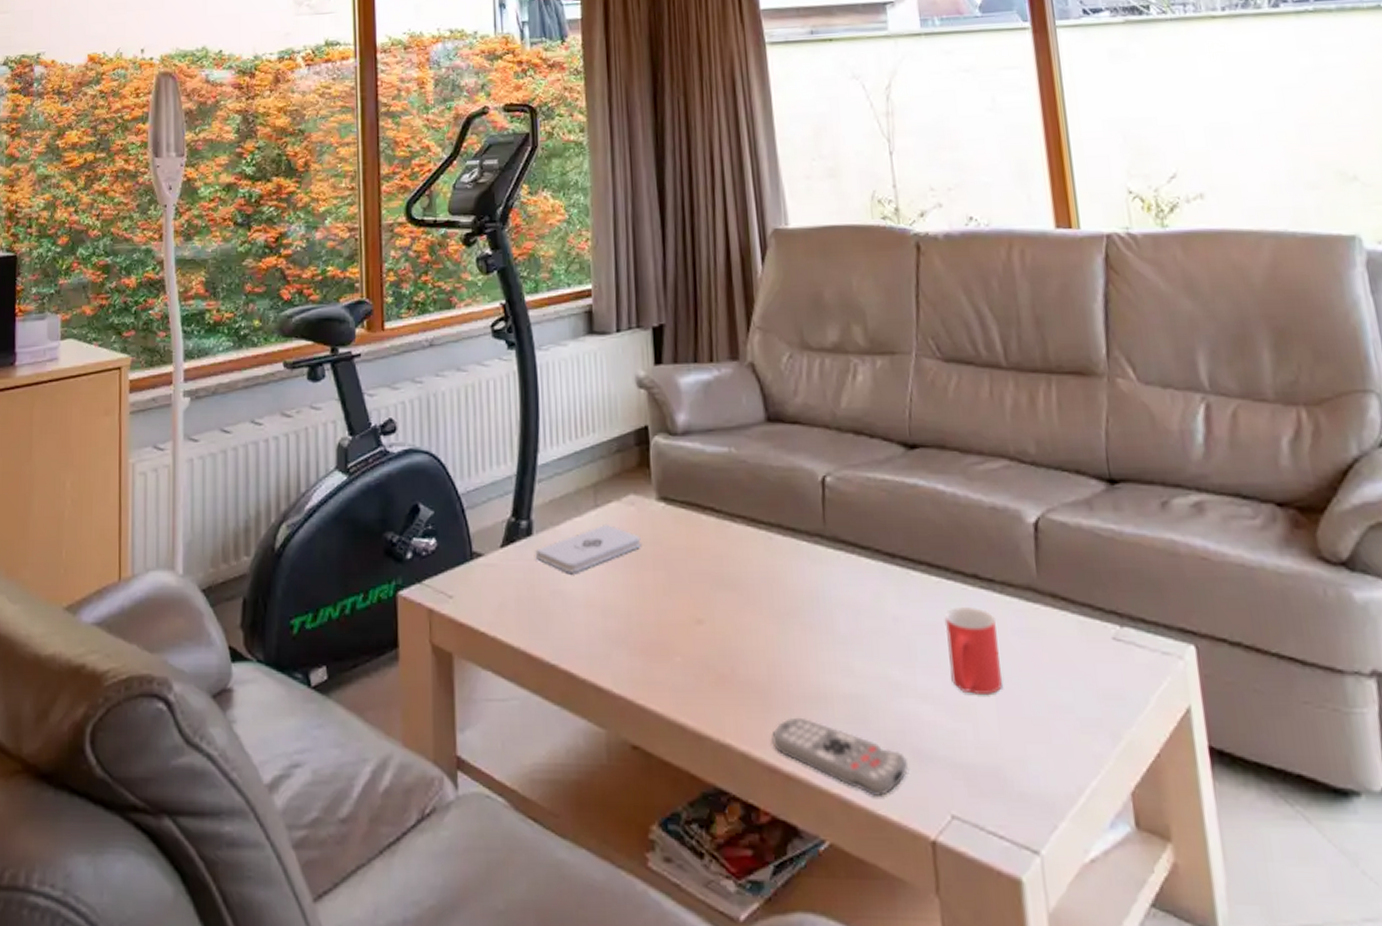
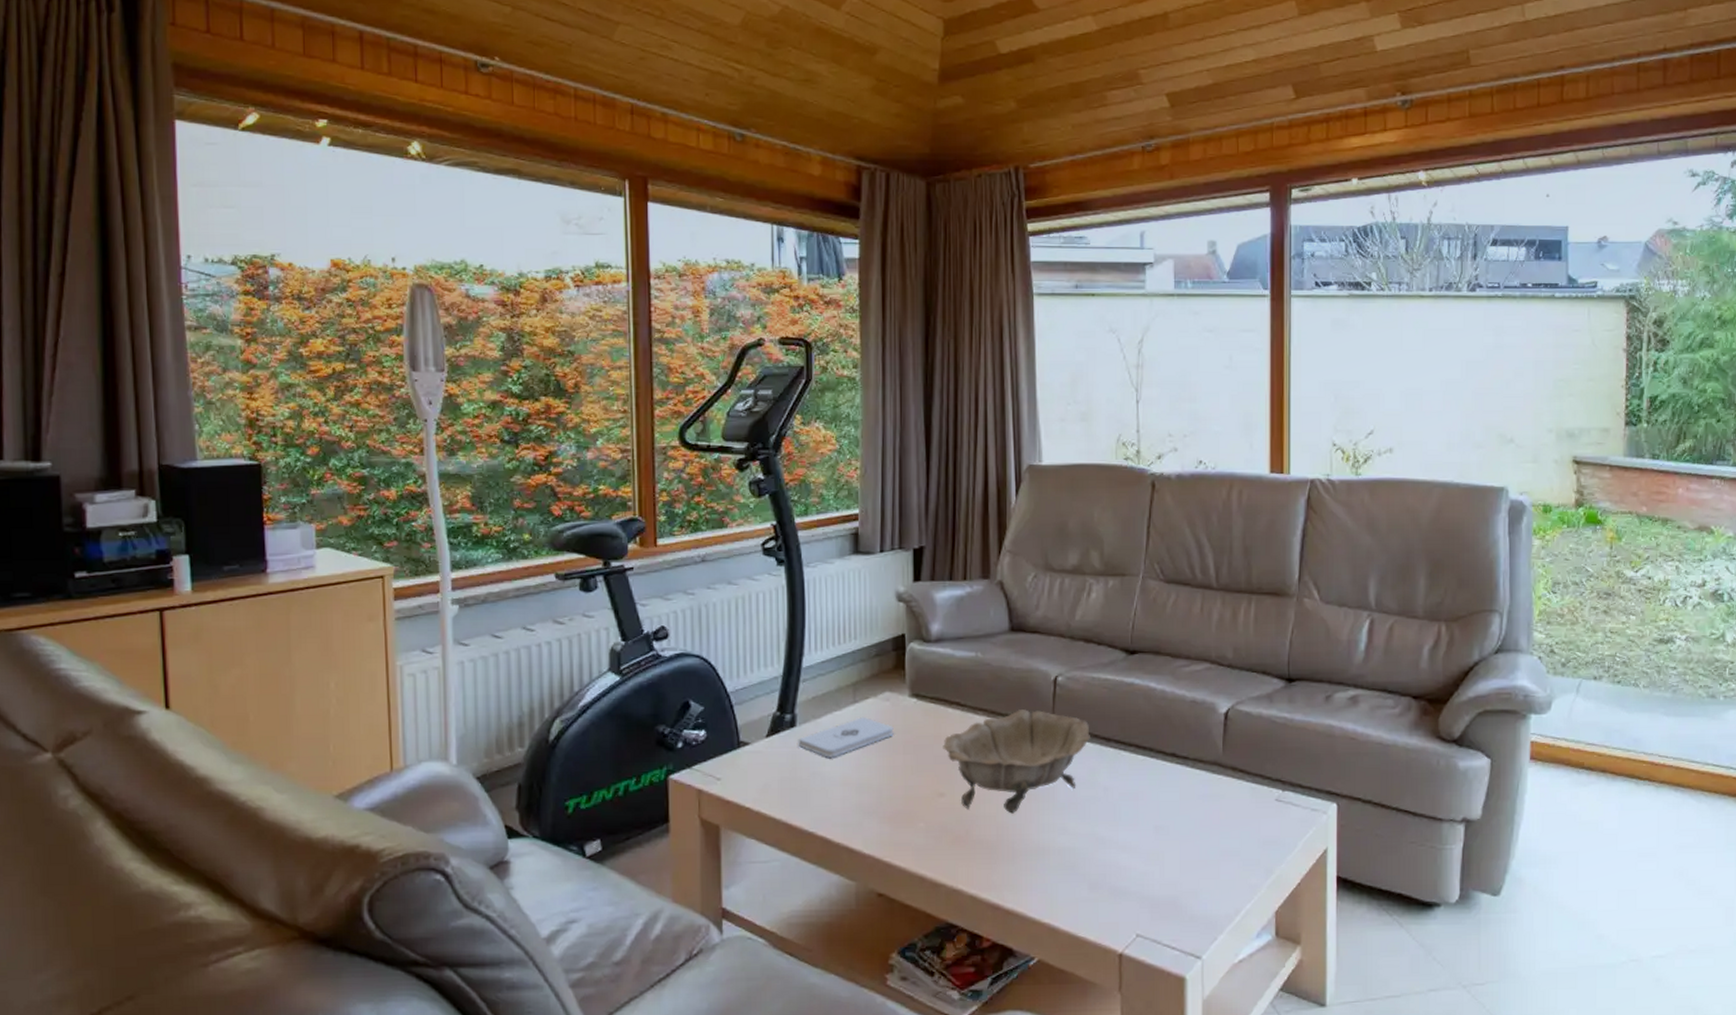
decorative bowl: none [698,517,871,648] -> present [943,709,1090,814]
remote control: present [772,717,908,796] -> none [997,866,1105,923]
mug: present [944,607,1002,694] -> none [1145,779,1186,844]

